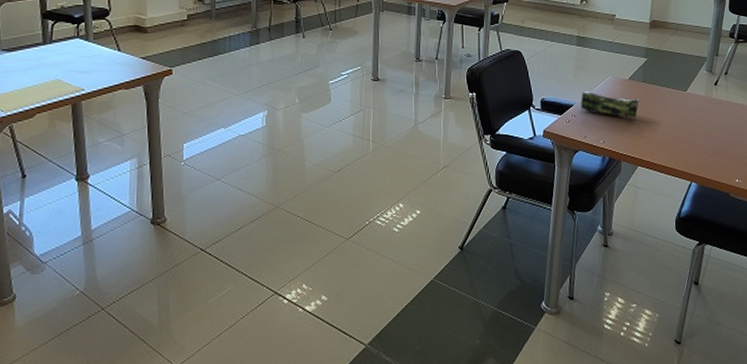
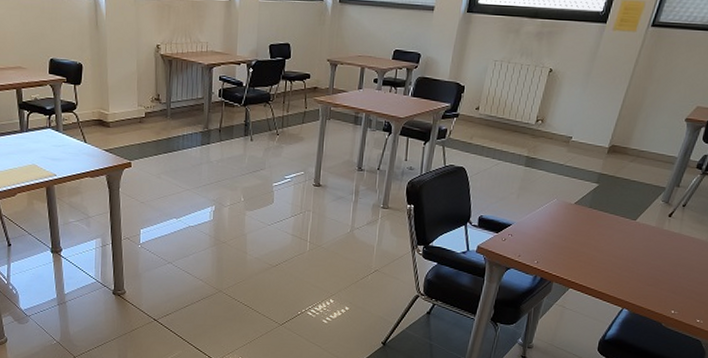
pencil case: present [580,92,642,118] -> none [519,212,585,242]

